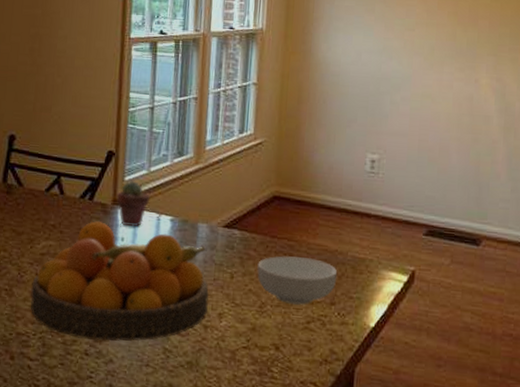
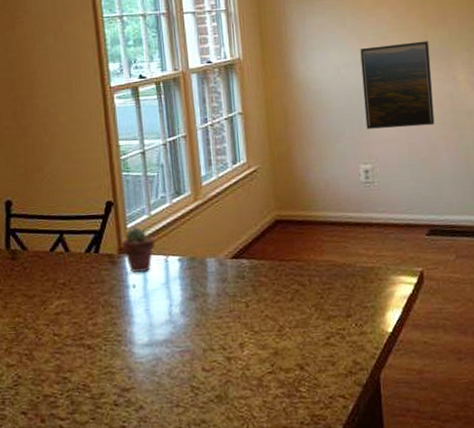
fruit bowl: present [31,221,210,342] -> none [51,272,228,391]
cereal bowl: present [257,256,338,306] -> none [270,275,350,324]
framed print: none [379,36,456,125] -> present [360,40,435,129]

